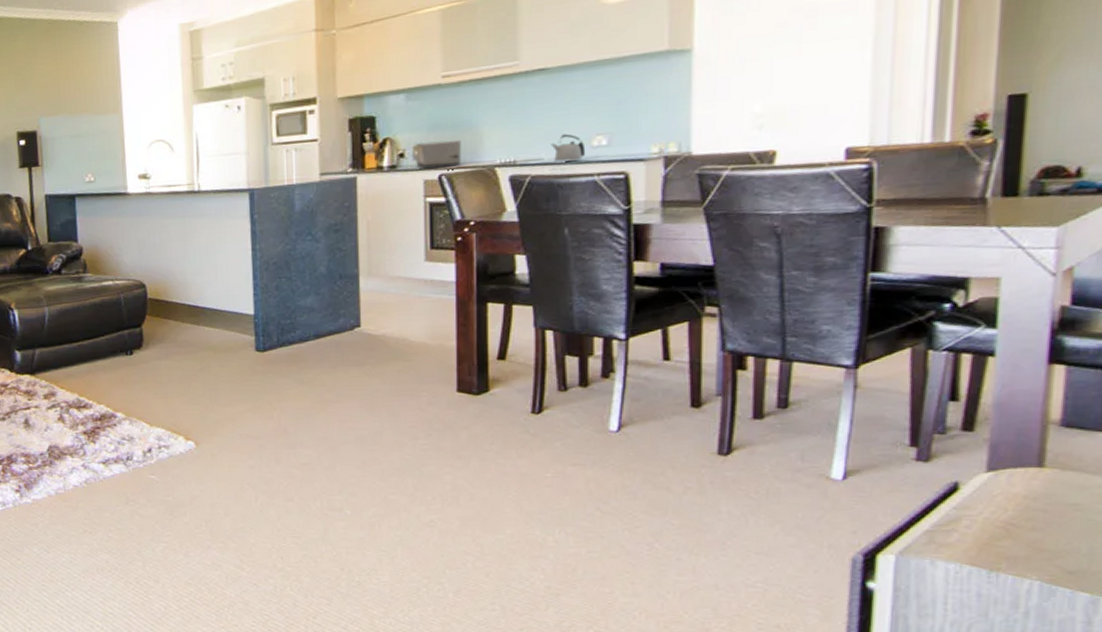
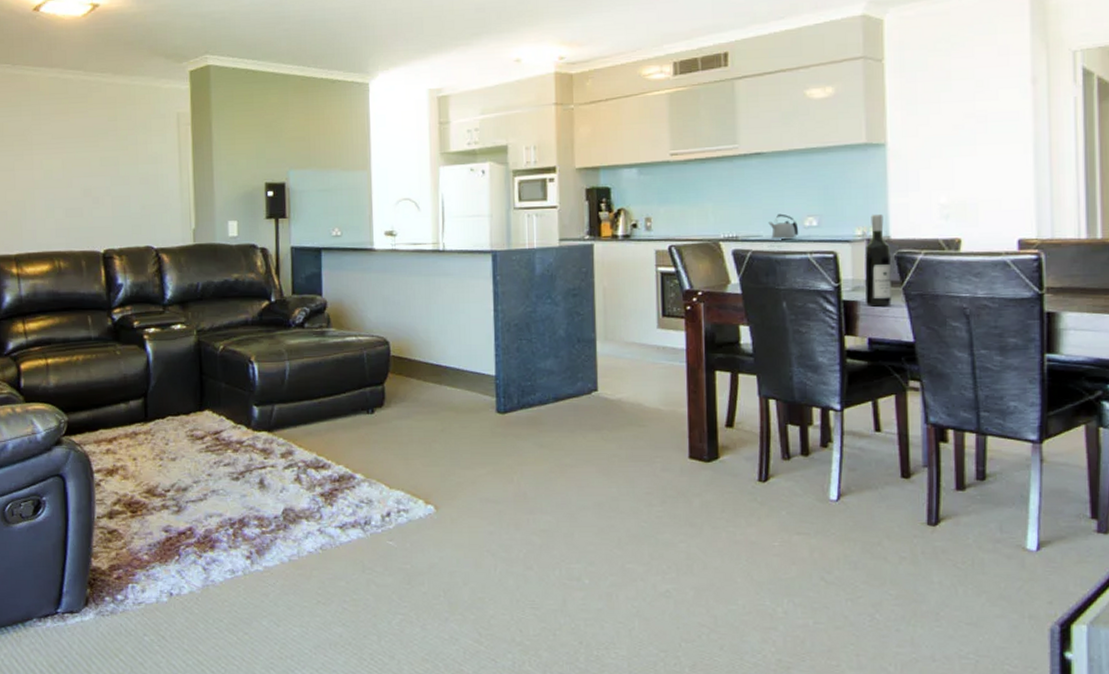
toaster: present [415,139,462,169] -> none [647,213,690,240]
bottle: none [660,127,691,229] -> present [864,213,892,307]

